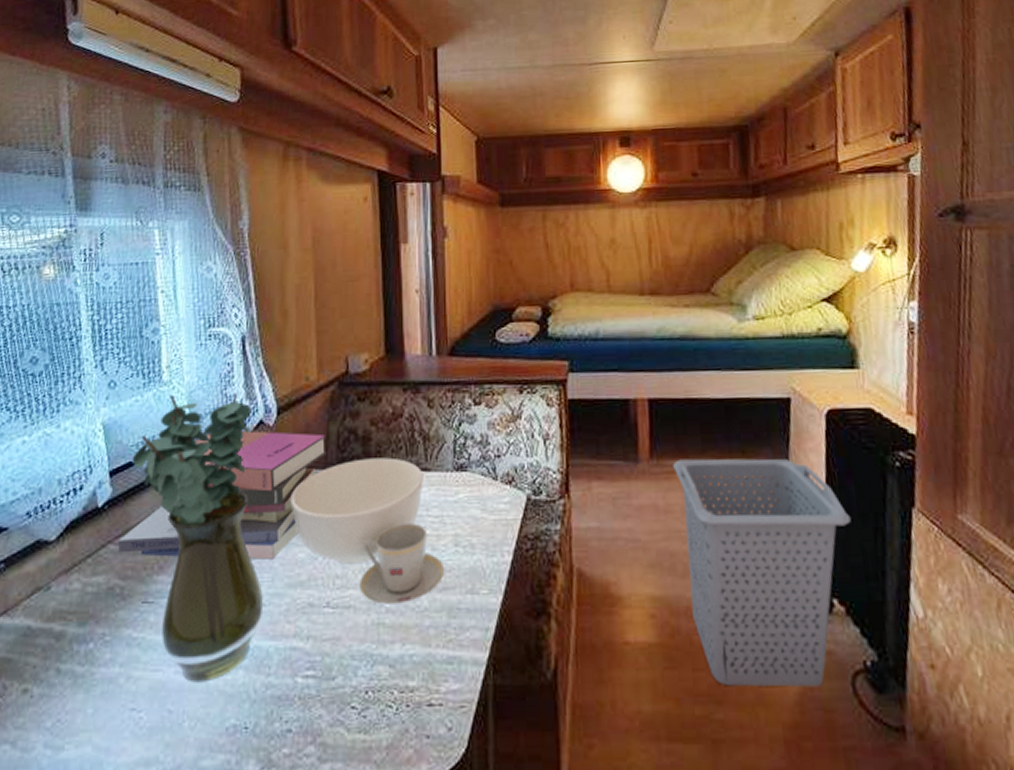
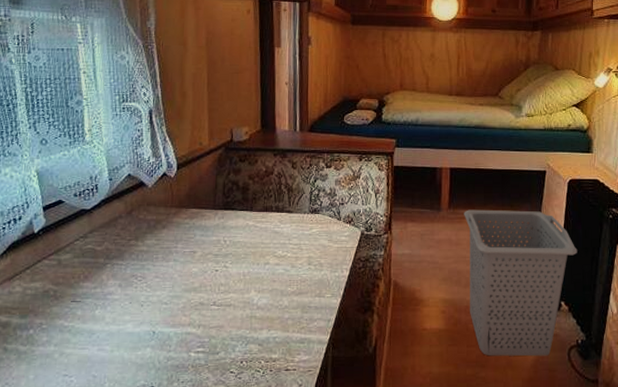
books: present [117,431,327,560] -> none [51,180,215,272]
vase: present [132,393,264,683] -> none [61,152,166,357]
bowl: present [290,457,423,564] -> none [187,202,287,276]
teacup: present [359,522,445,606] -> none [238,248,301,305]

